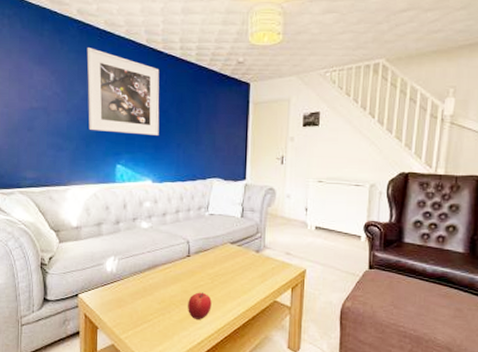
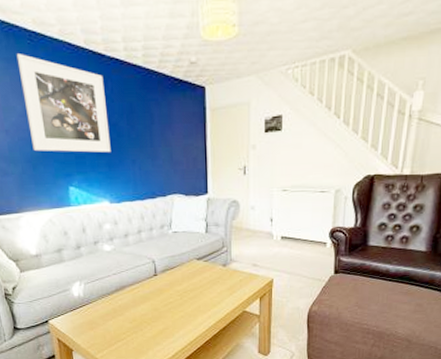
fruit: present [188,292,212,320] -> none [159,309,183,334]

